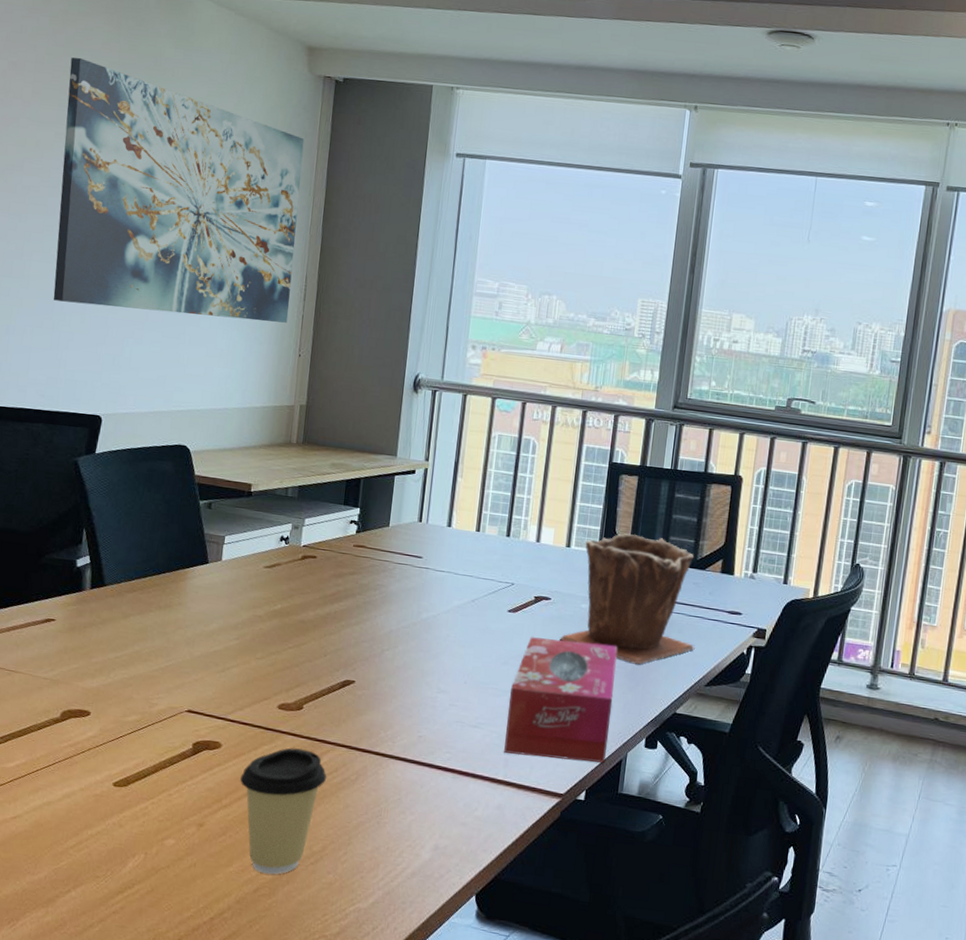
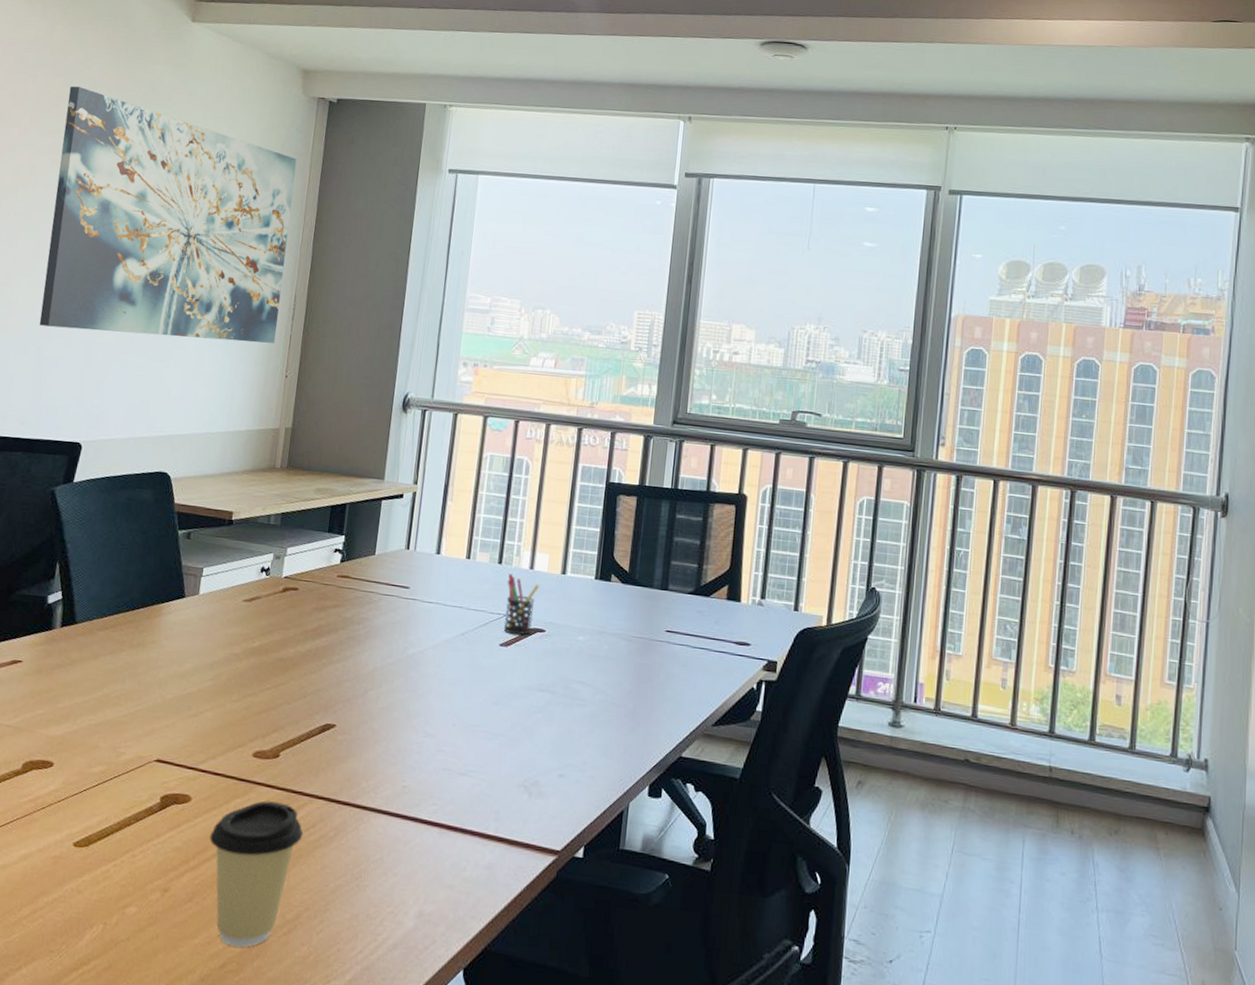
tissue box: present [504,637,618,763] -> none [495,673,617,815]
pen holder: none [512,545,545,603] -> present [504,573,539,635]
plant pot: present [560,533,695,664] -> none [555,558,701,702]

